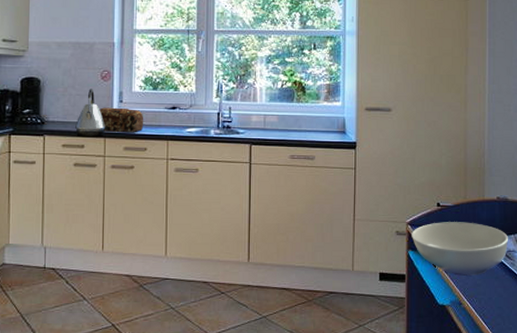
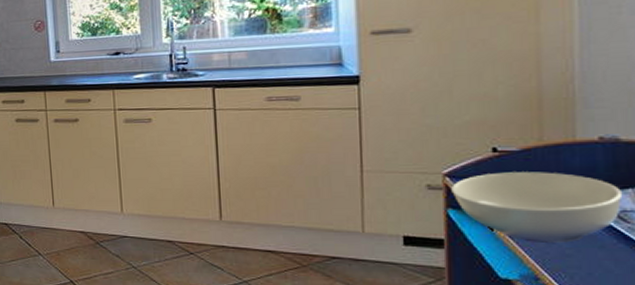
kettle: present [75,89,106,138] -> none [13,41,45,92]
bread loaf: present [99,107,144,133] -> none [36,58,85,85]

